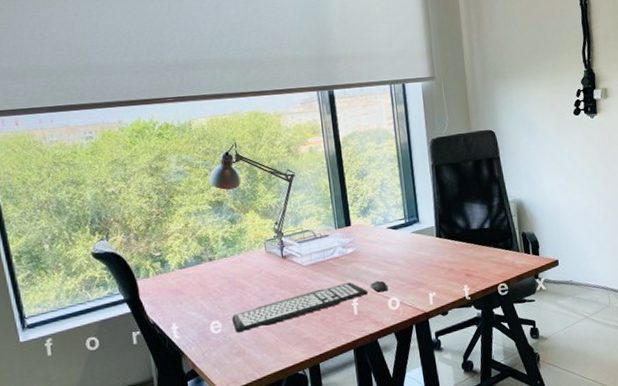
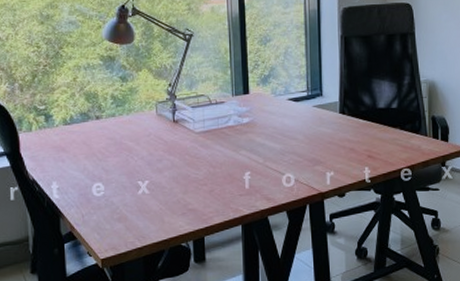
keyboard: present [232,280,389,332] -> none [116,153,284,196]

